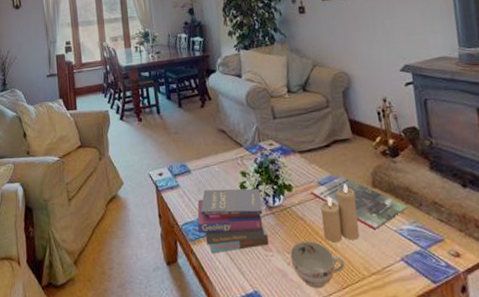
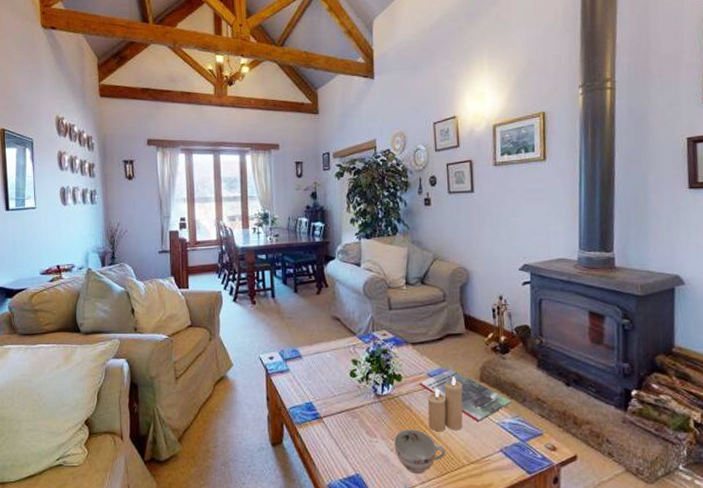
books: present [197,188,269,254] -> none [305,375,374,437]

